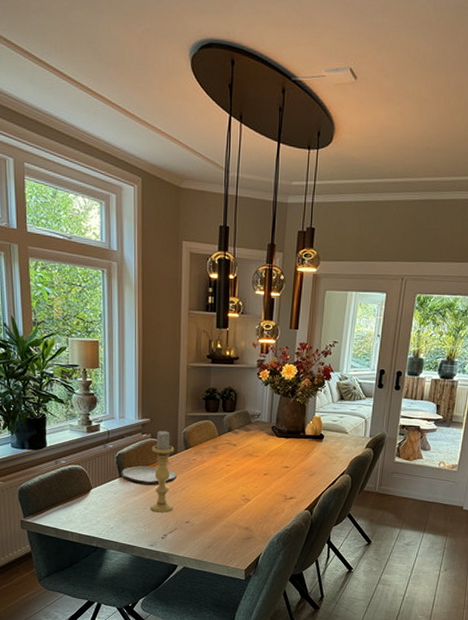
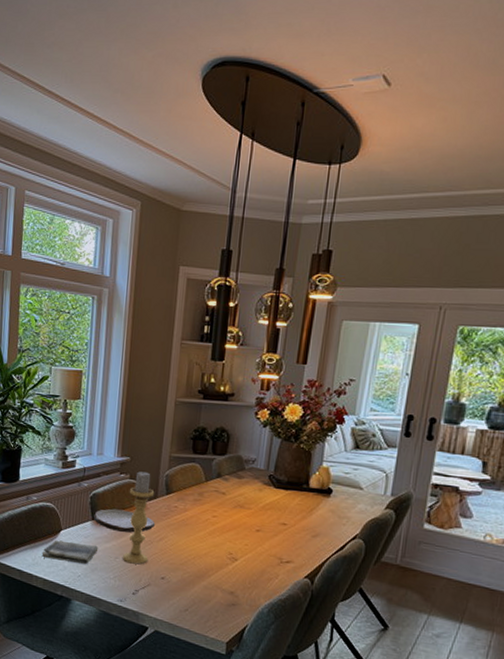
dish towel: none [75,498,128,517] -> present [41,540,99,564]

